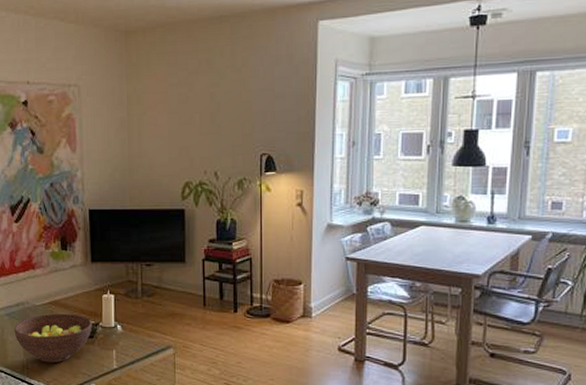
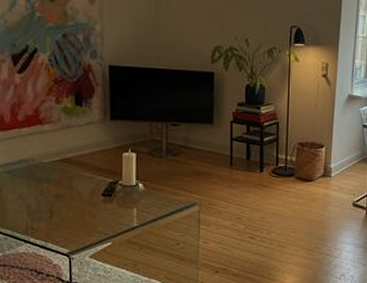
fruit bowl: present [14,313,92,363] -> none [15,171,111,222]

